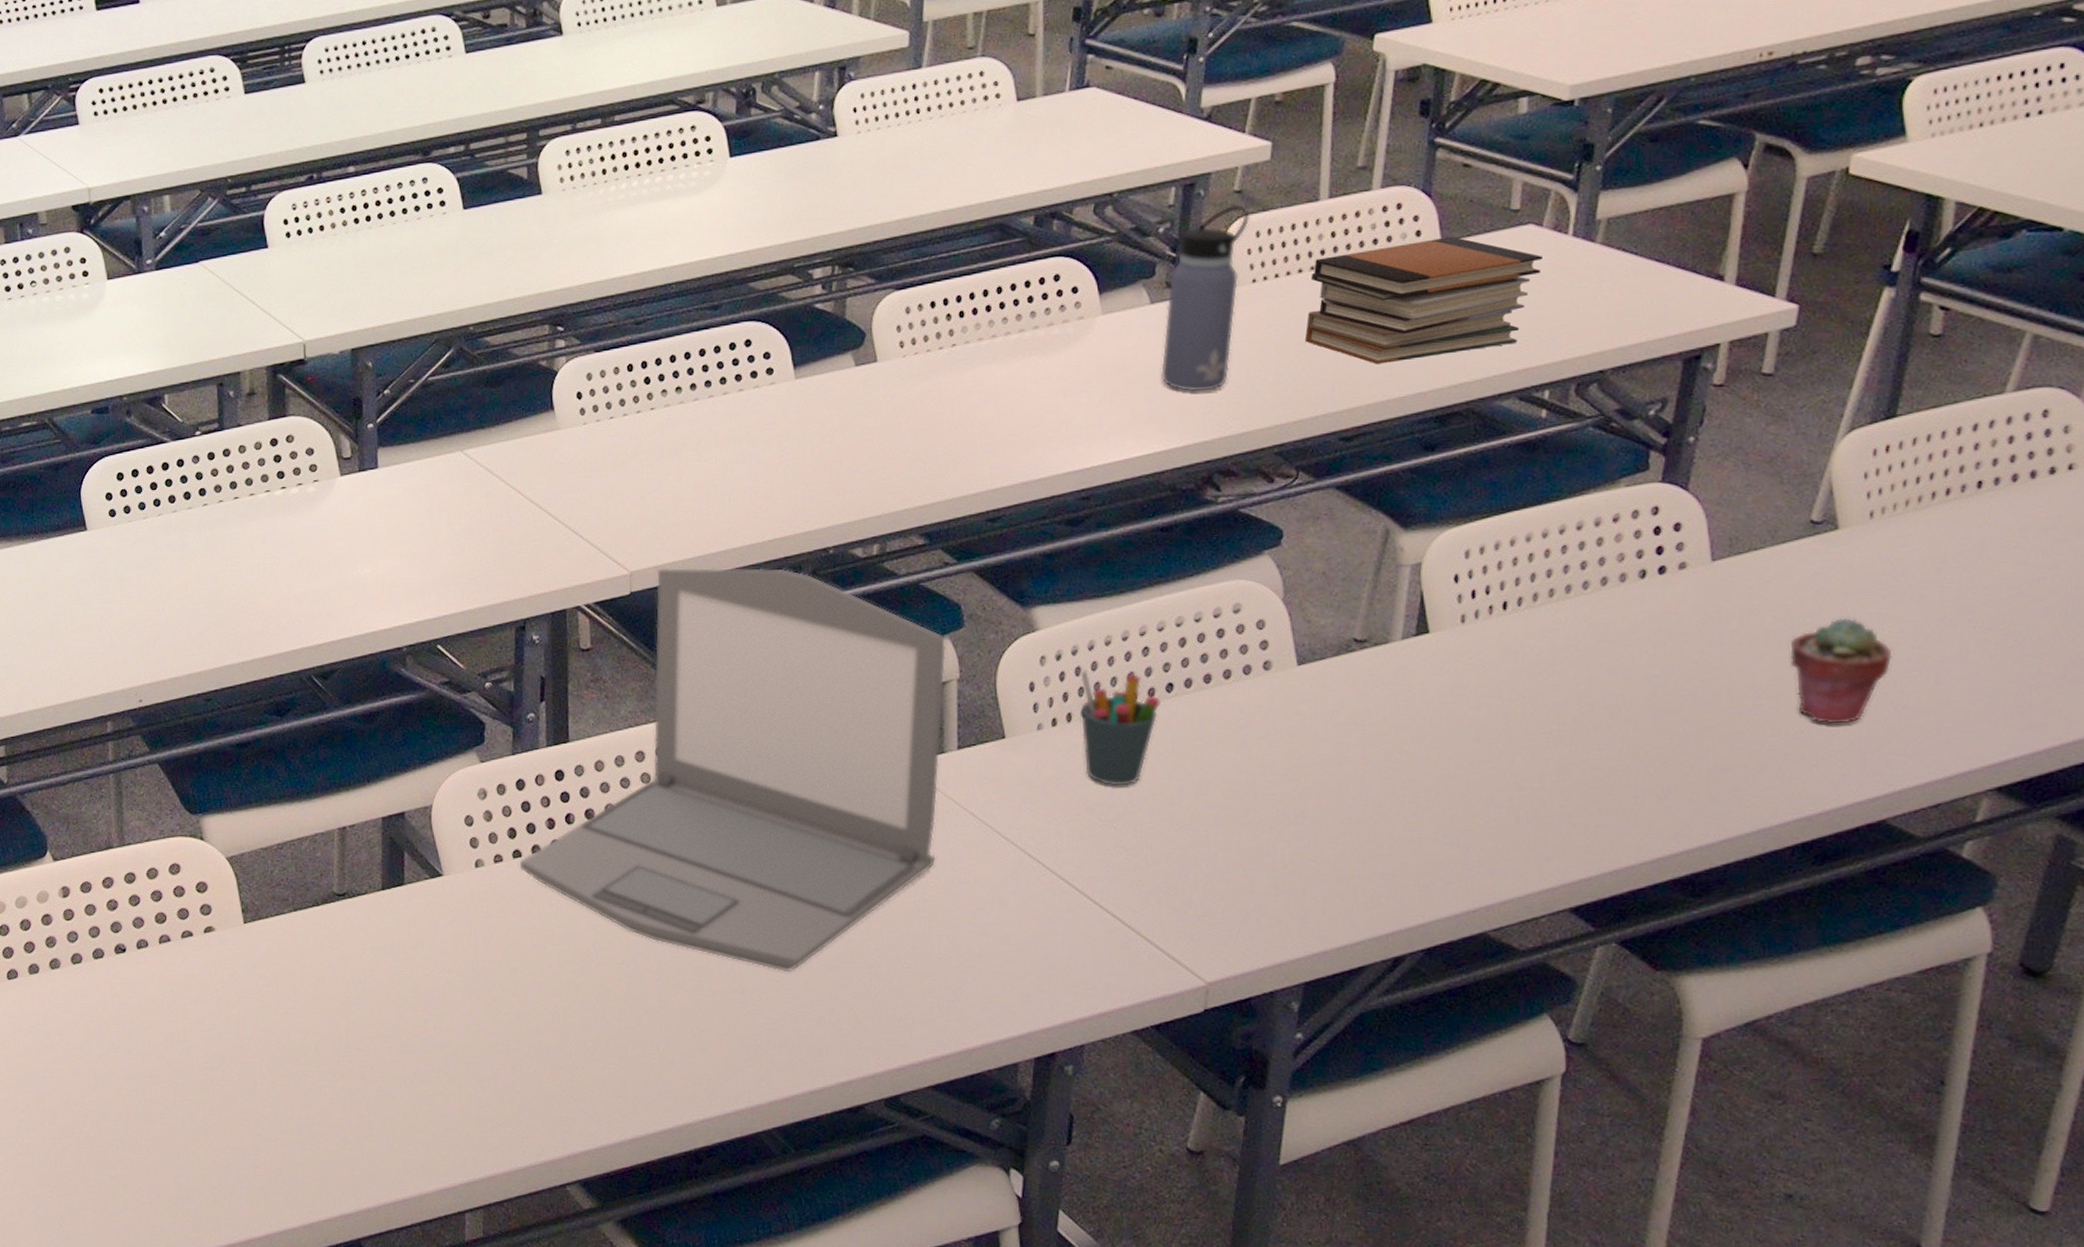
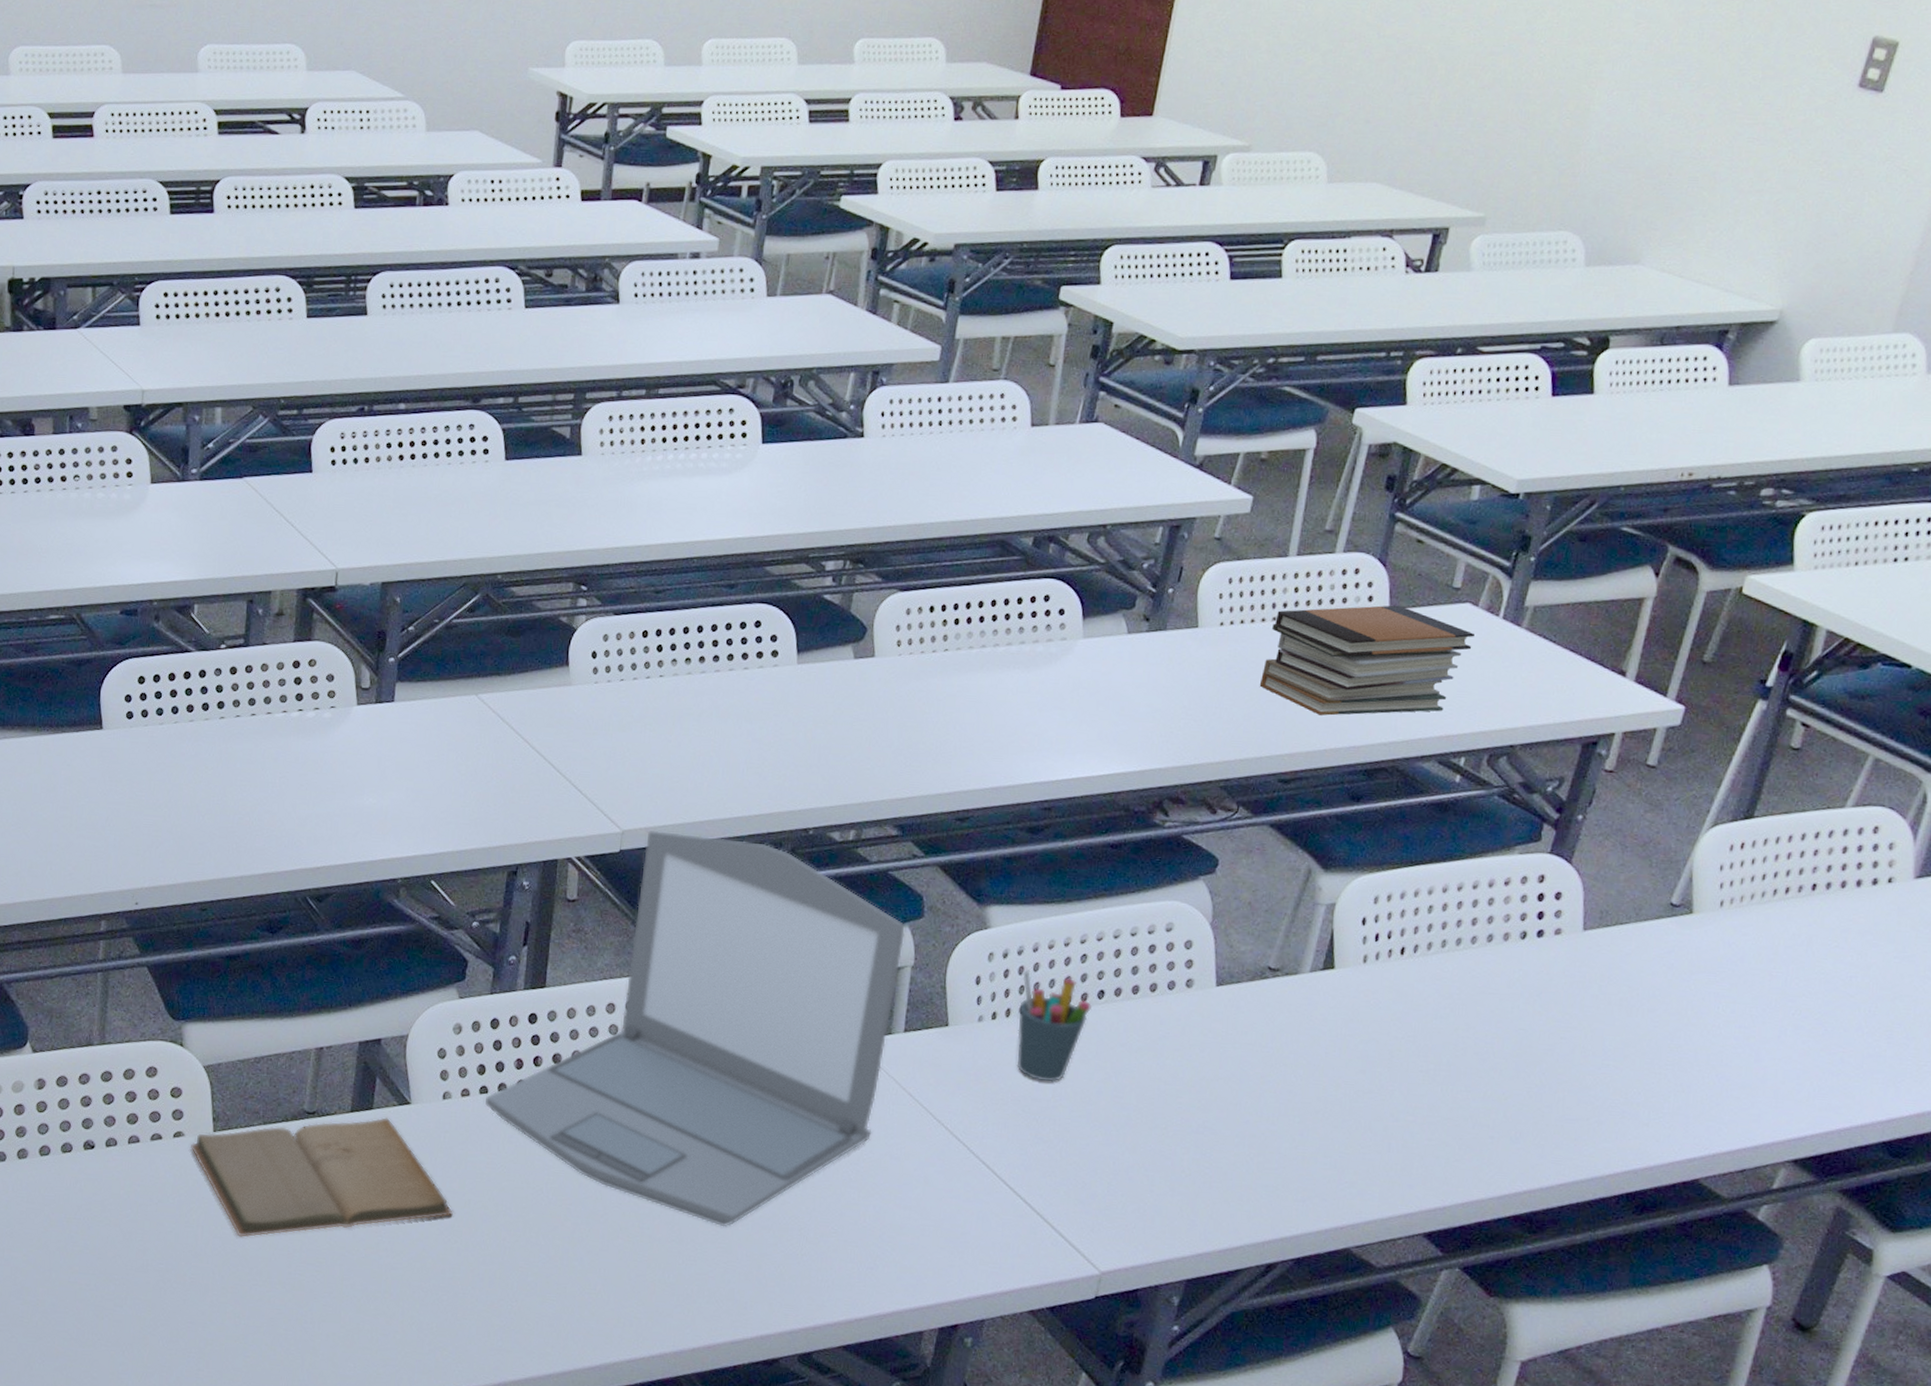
book: none [221,892,500,1028] -> present [189,1117,453,1238]
water bottle: present [1161,204,1251,392] -> none [1129,550,1226,722]
potted succulent: present [1789,618,1893,725] -> none [1636,994,1724,1090]

